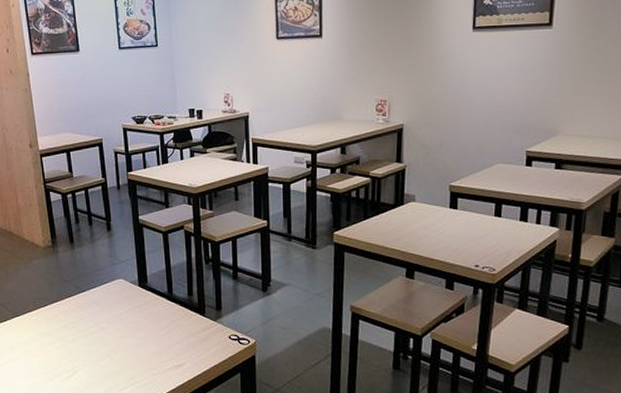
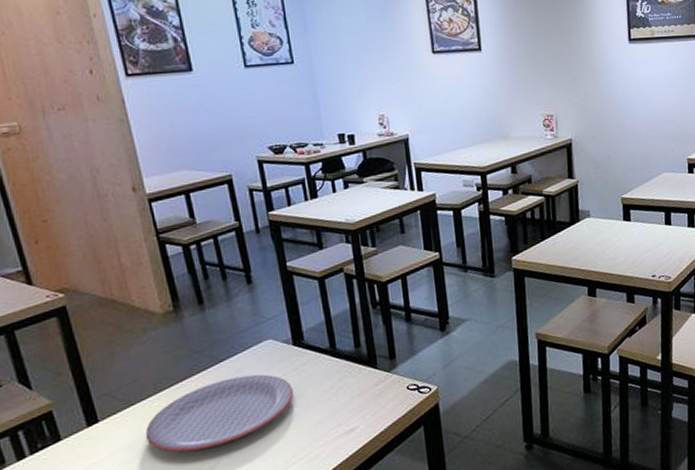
plate: none [25,306,137,359] -> present [145,374,294,452]

